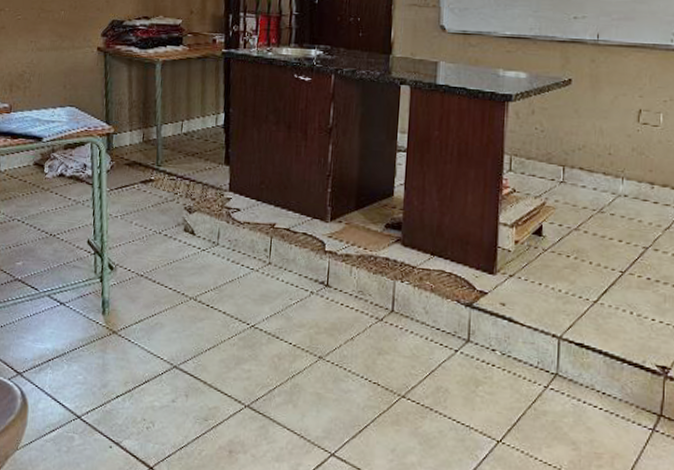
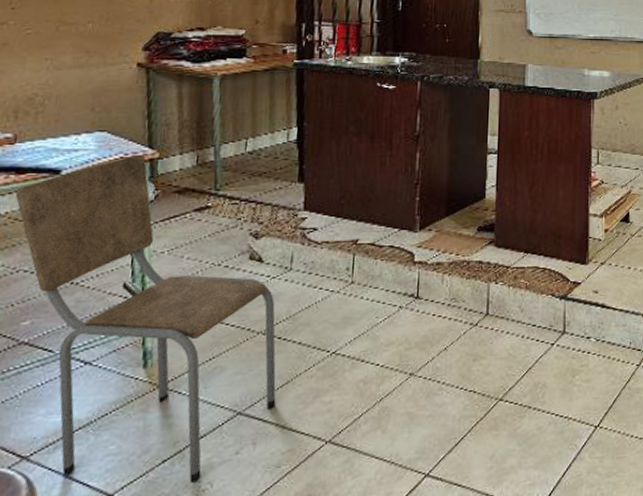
dining chair: none [11,128,205,421] -> present [15,154,276,484]

